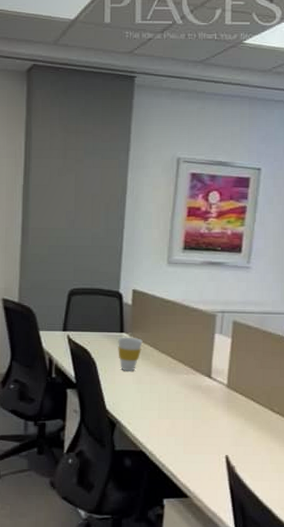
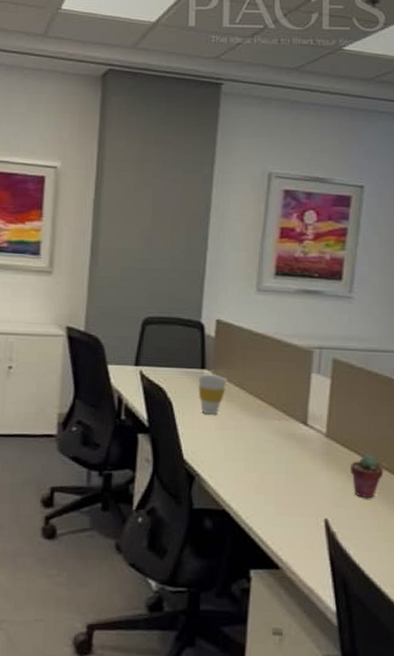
potted succulent: none [248,401,276,438] -> present [351,455,384,499]

